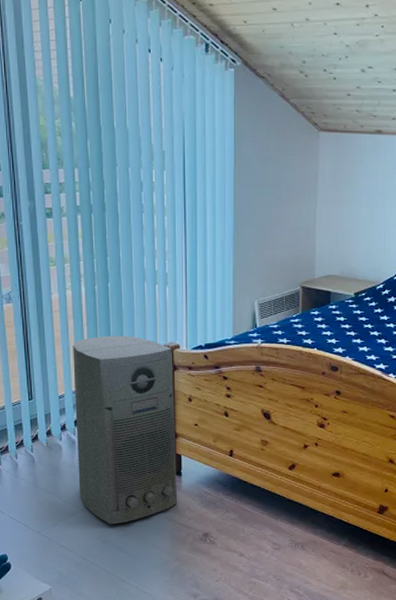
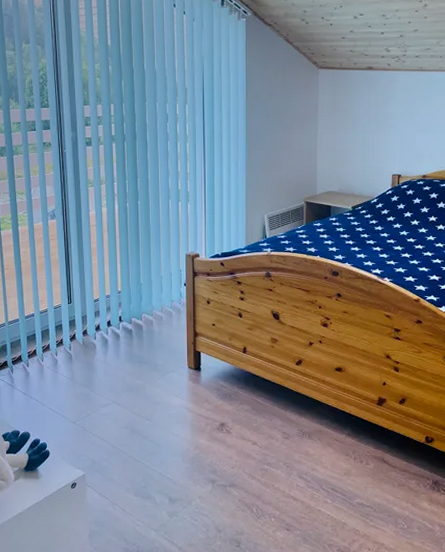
air purifier: present [73,335,178,525] -> none [107,246,198,416]

